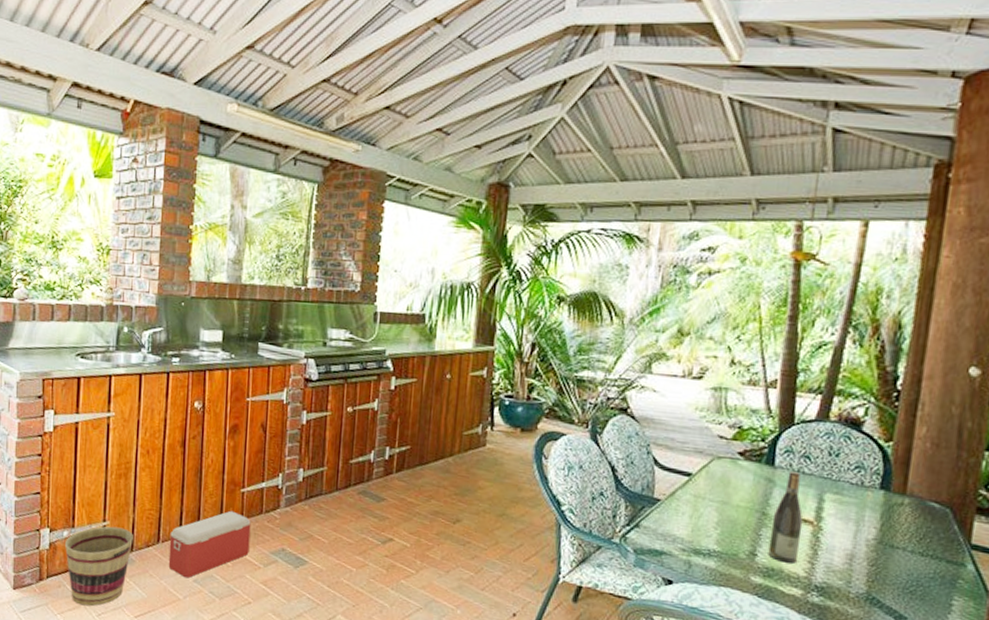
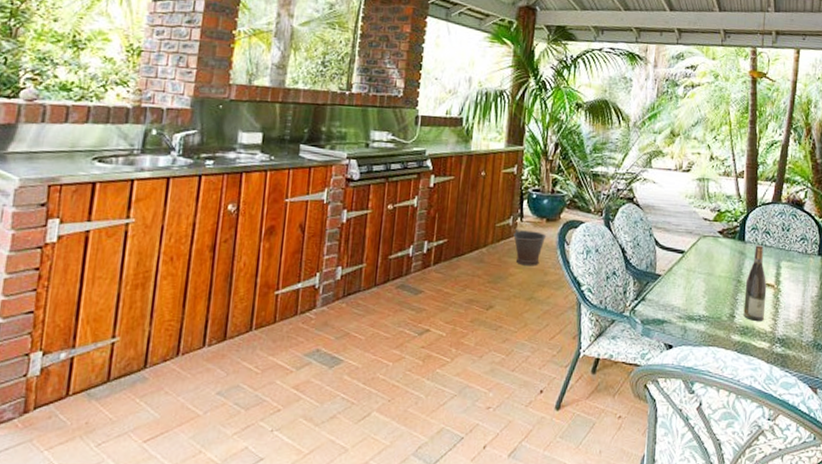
basket: present [64,526,133,606] -> none [60,342,148,436]
cooler: present [168,510,251,578] -> none [188,314,285,391]
bucket: none [483,438,521,480] -> present [513,228,547,266]

